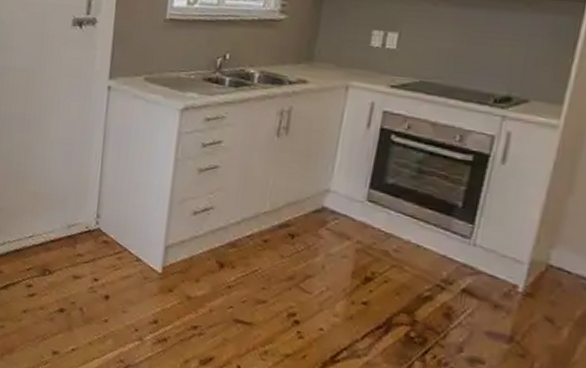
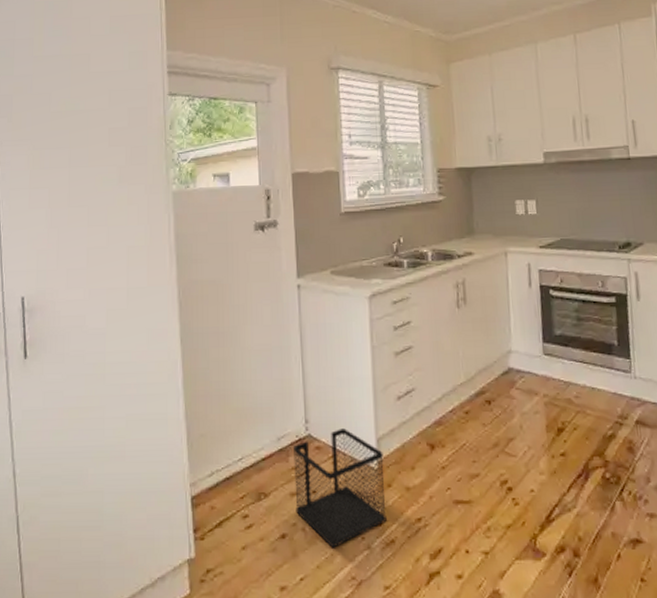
wastebasket: none [76,229,170,332] -> present [293,428,387,548]

